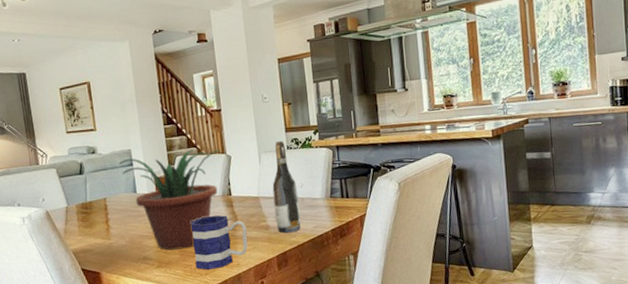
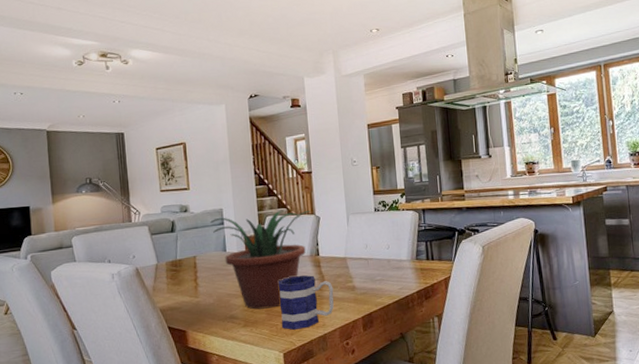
wine bottle: present [272,141,301,233] -> none [359,203,387,294]

